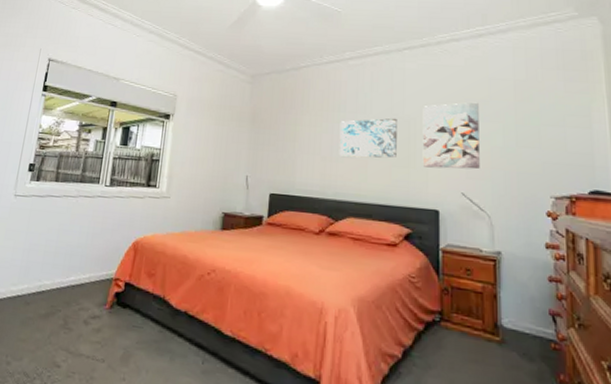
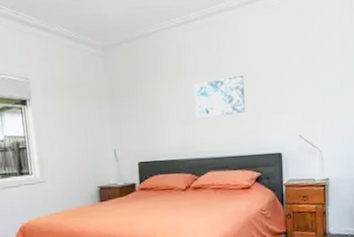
wall art: present [422,102,480,170] -> none [265,51,313,117]

